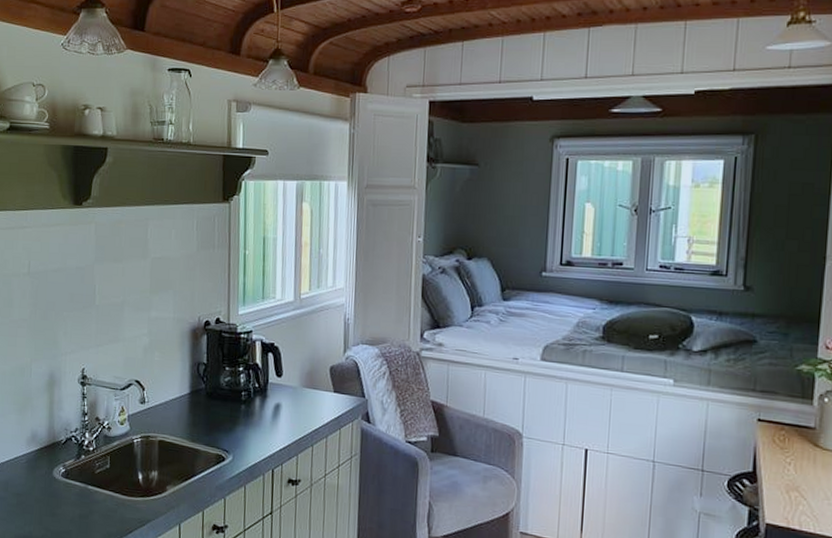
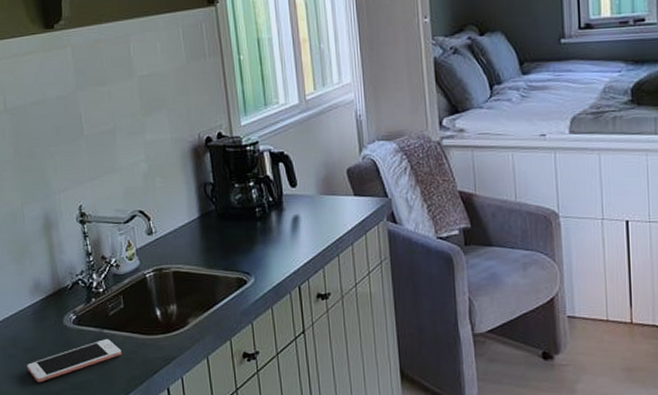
cell phone: none [14,494,102,527] -> present [26,339,122,383]

